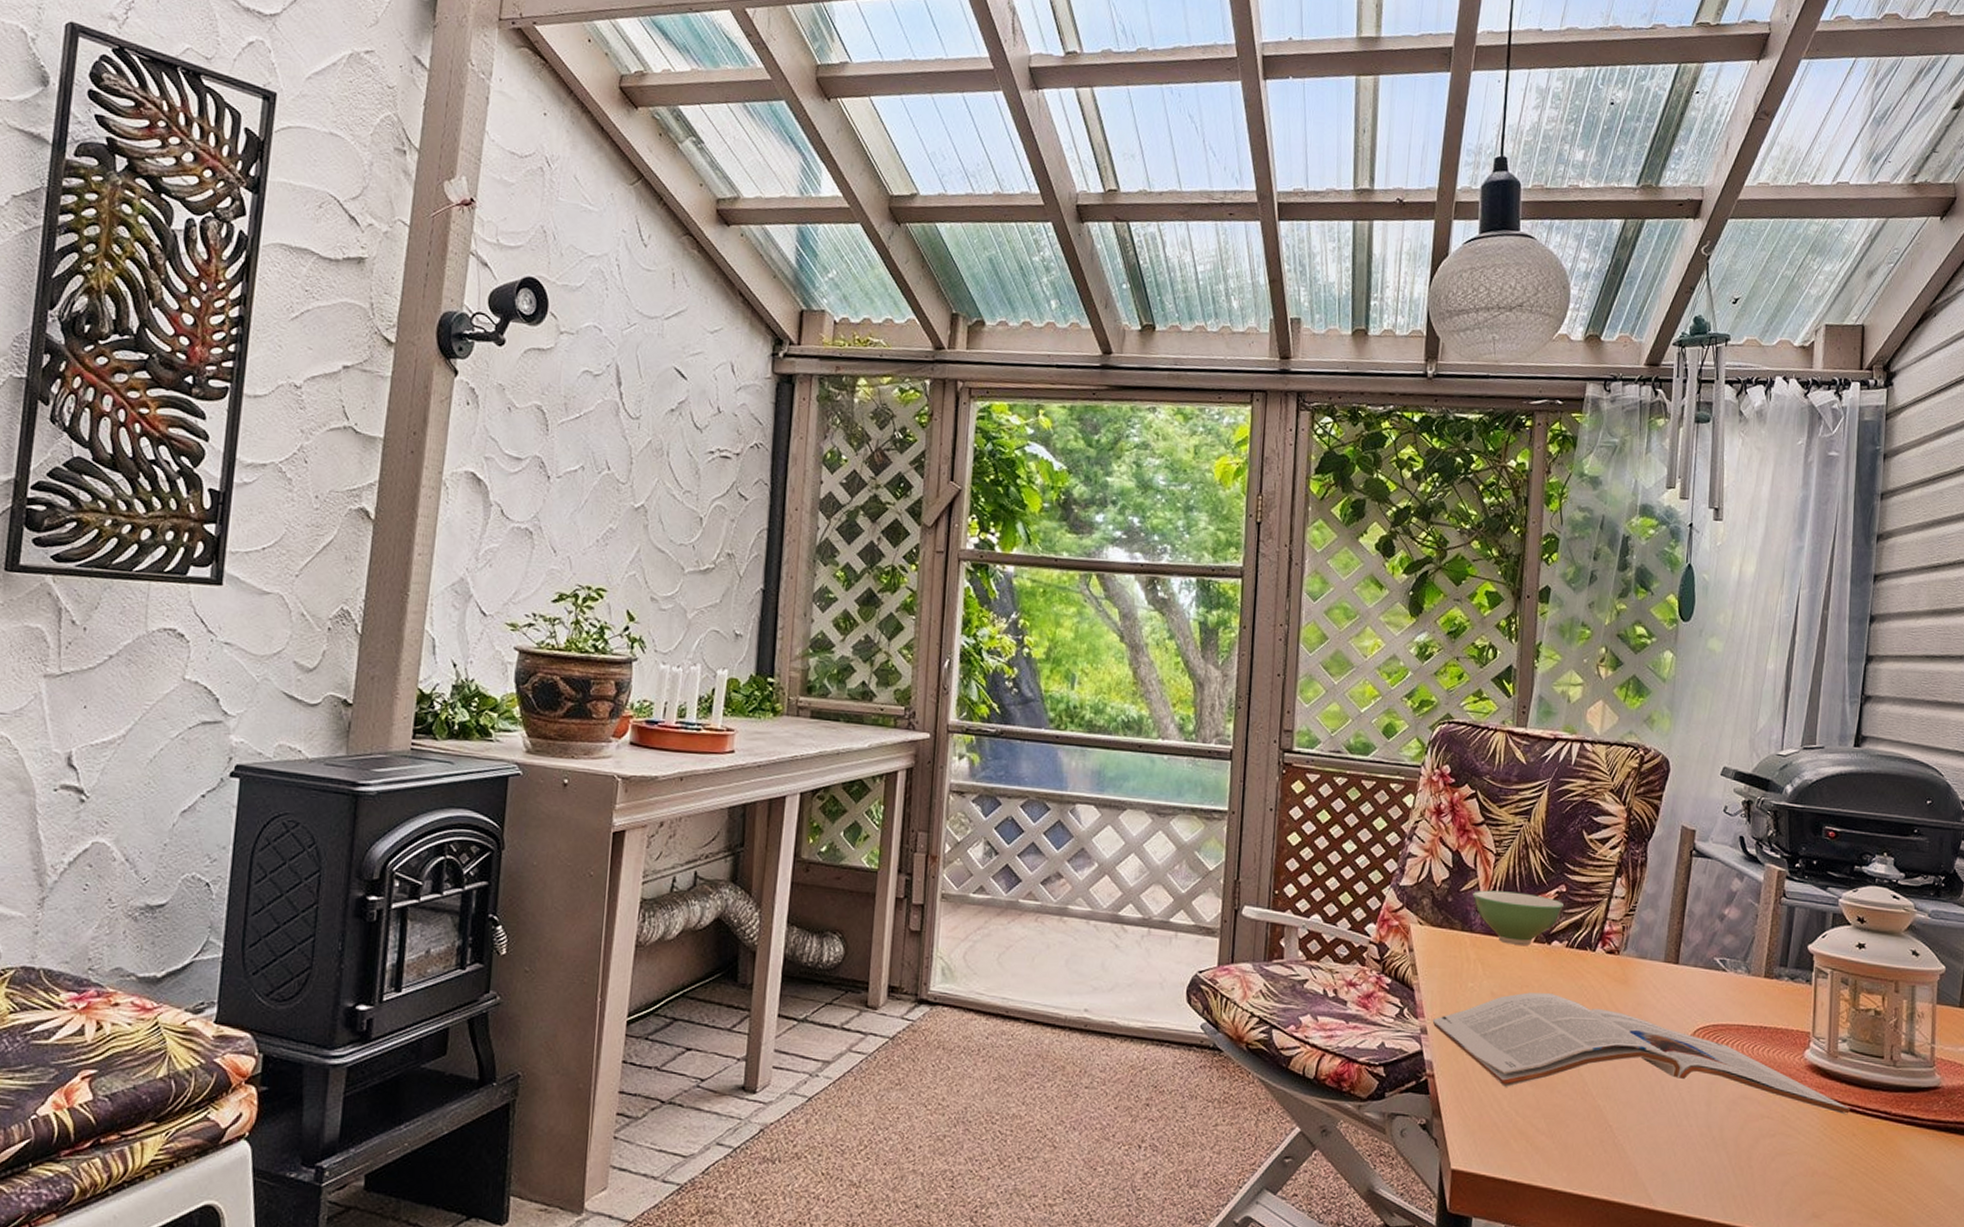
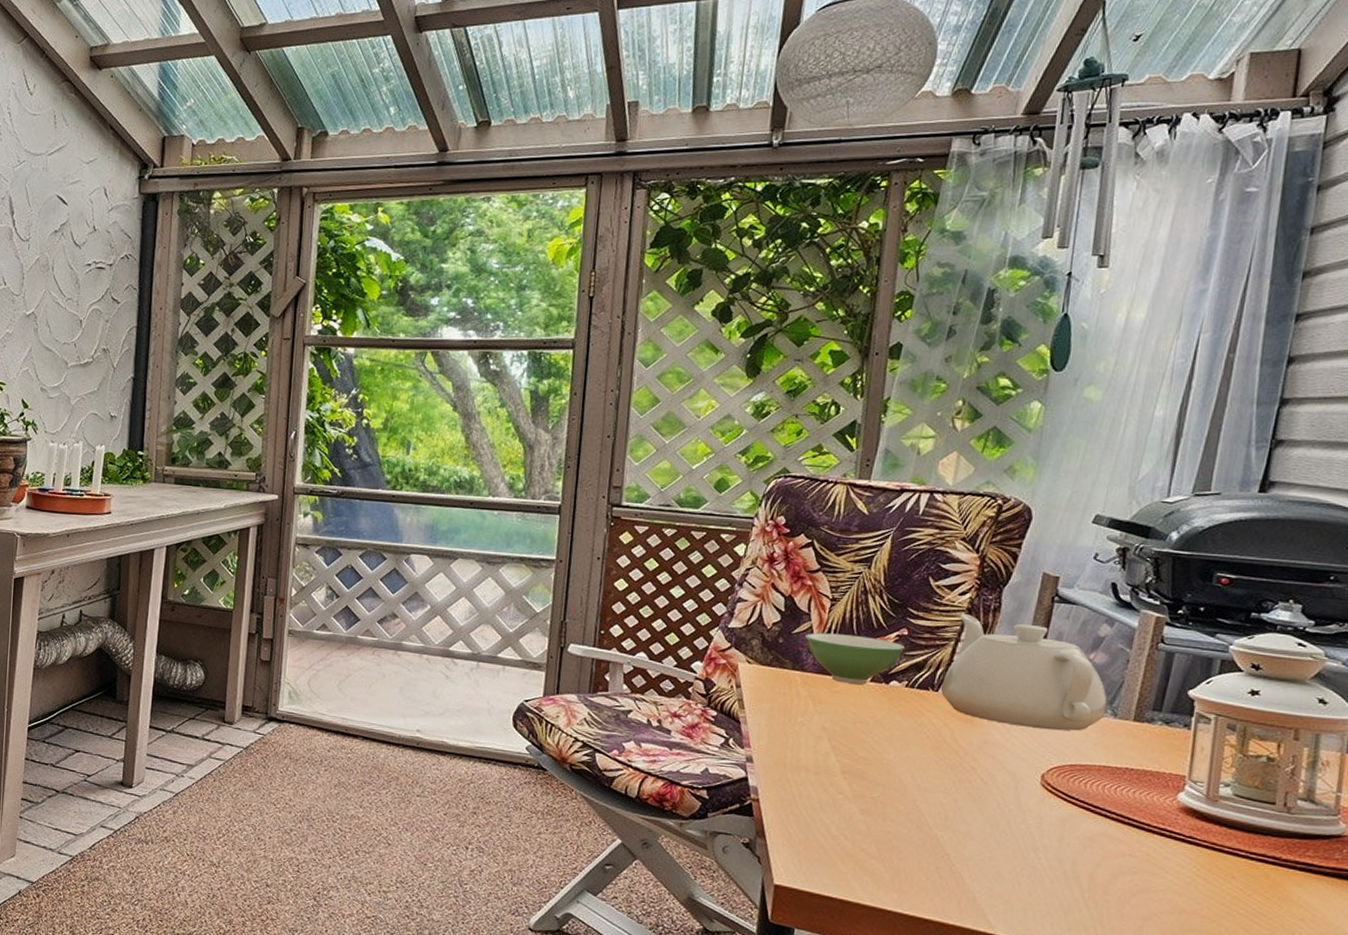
magazine: present [1432,992,1851,1115] -> none [758,728,1231,858]
teapot: none [1597,868,1743,989] -> present [940,613,1109,731]

